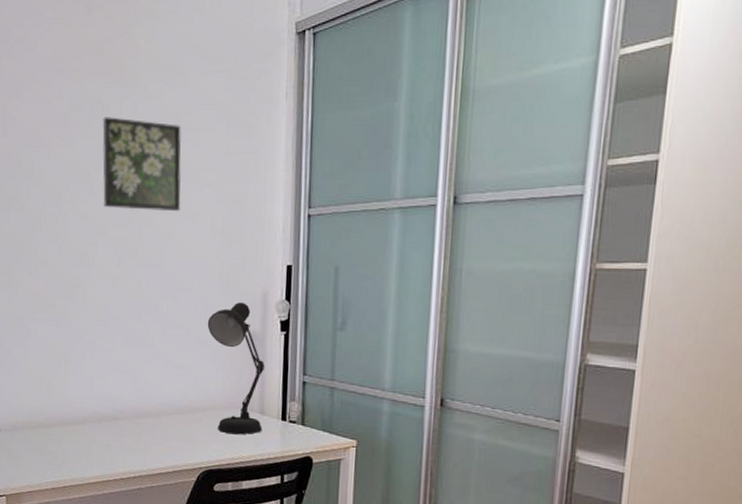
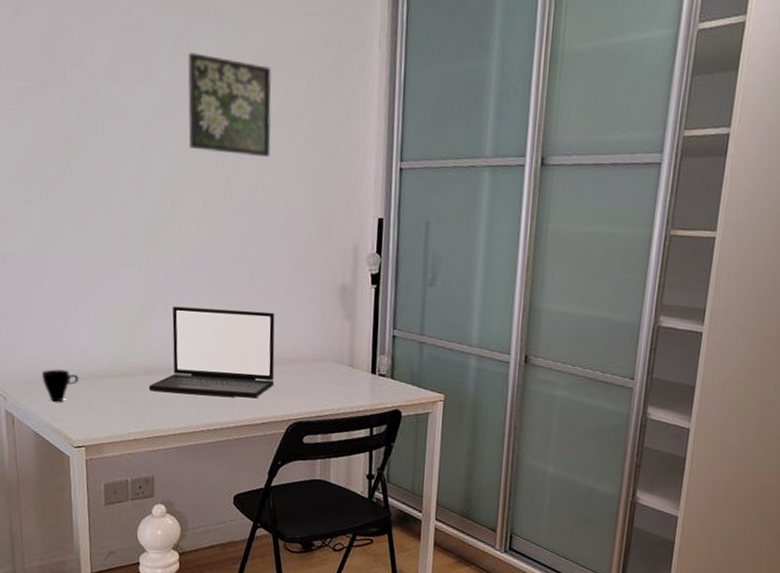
laptop: none [65,358,186,447] -> present [148,306,275,398]
desk lamp: present [207,302,265,434] -> none [297,254,355,387]

